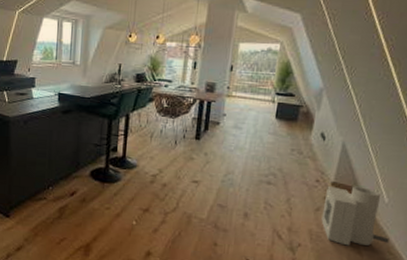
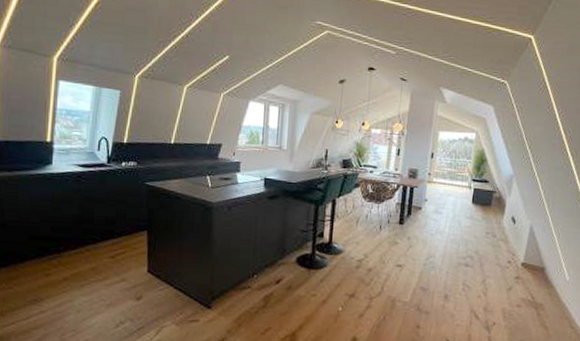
air purifier: present [321,185,389,246] -> none [513,266,571,323]

